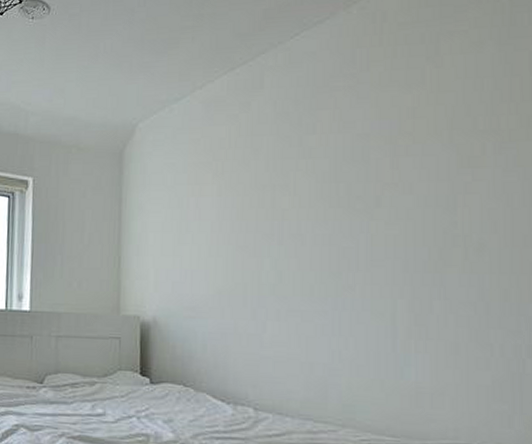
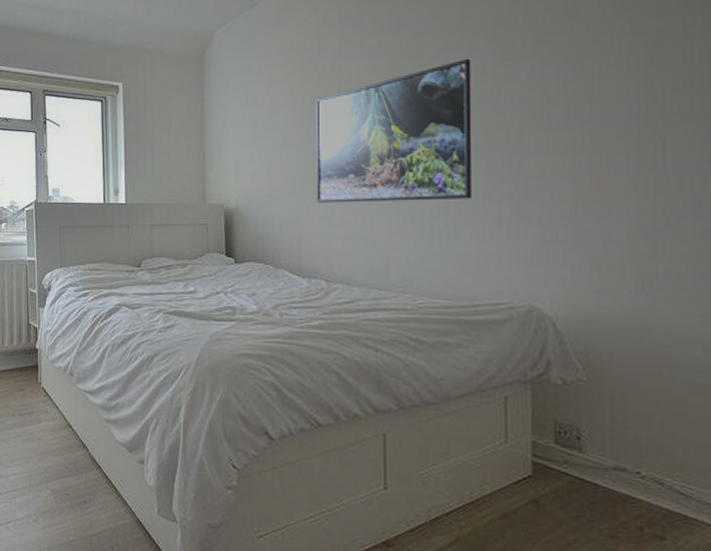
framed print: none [245,163,425,322] -> present [316,58,472,203]

